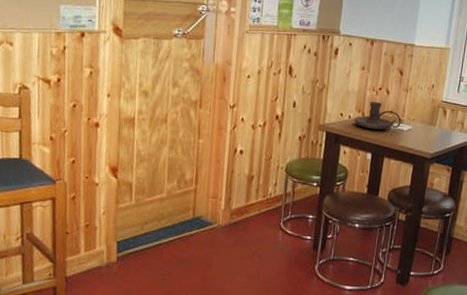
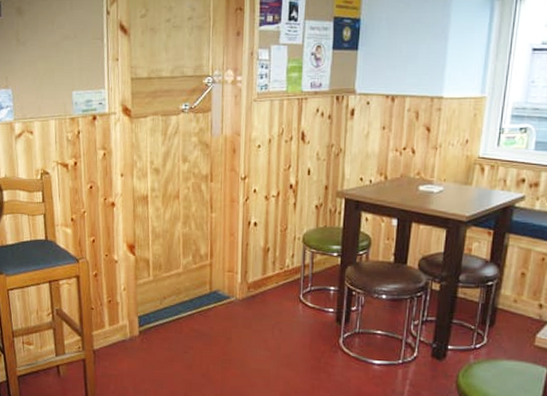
candle holder: present [354,101,402,130] -> none [375,163,431,193]

